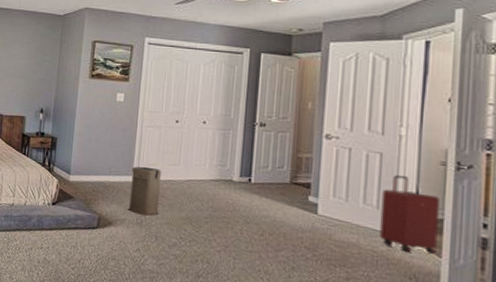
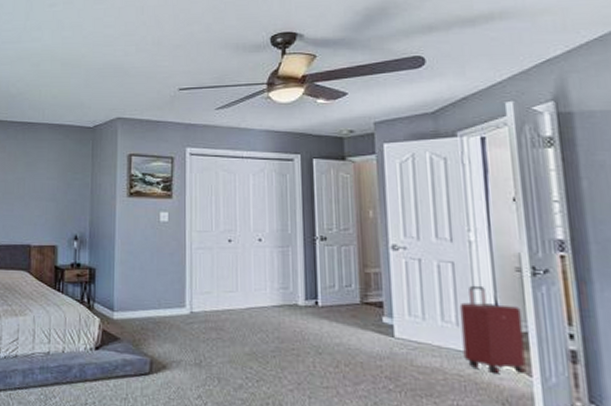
laundry basket: present [128,166,162,216] -> none [183,295,219,354]

